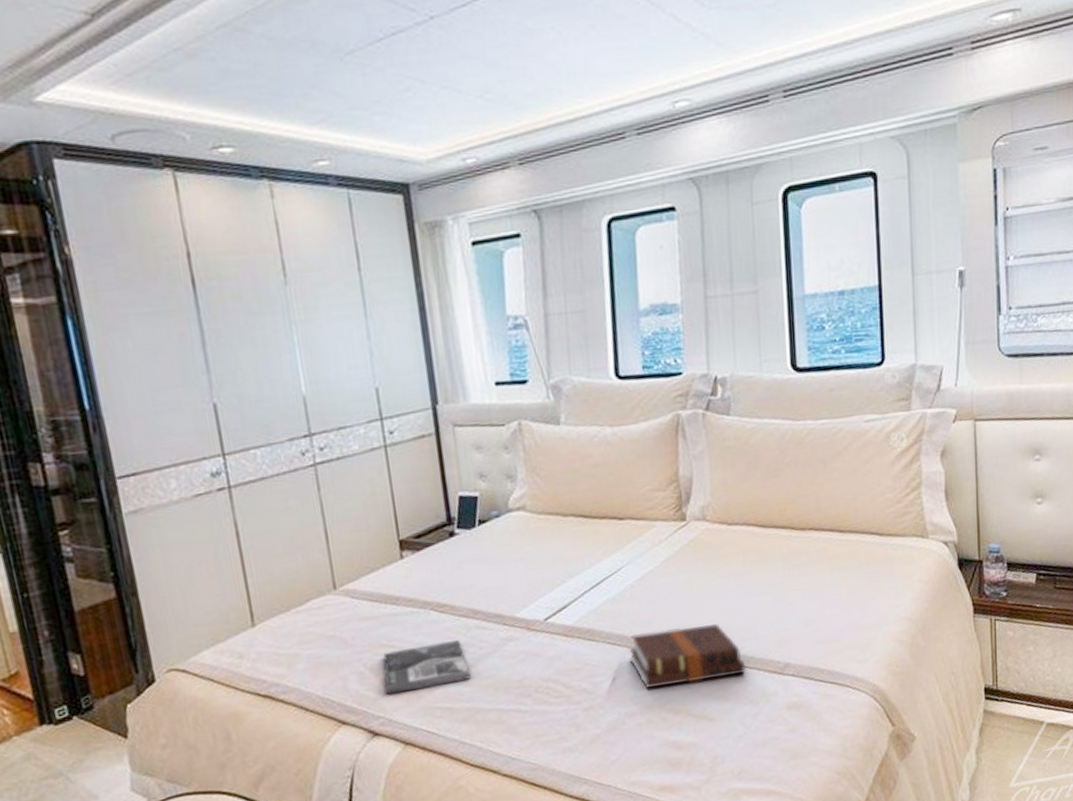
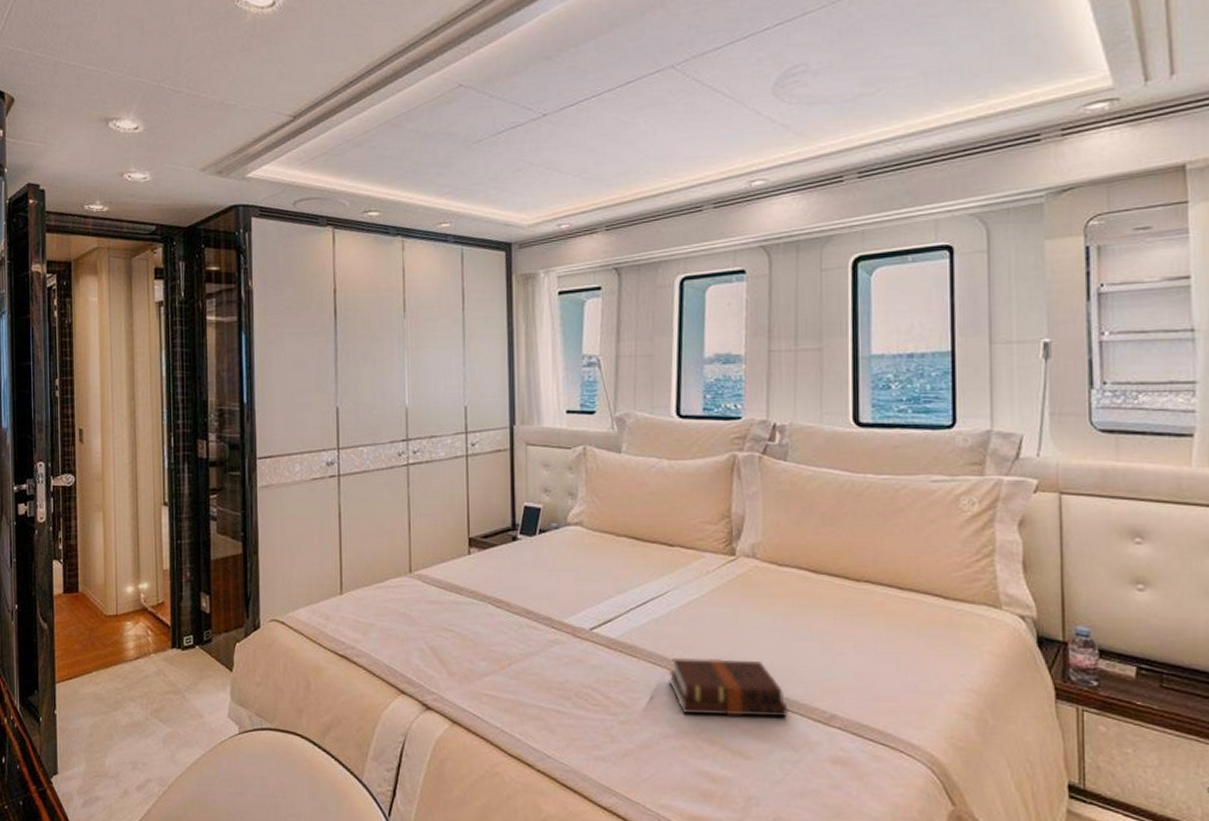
magazine: present [383,640,471,695] -> none [441,634,517,674]

